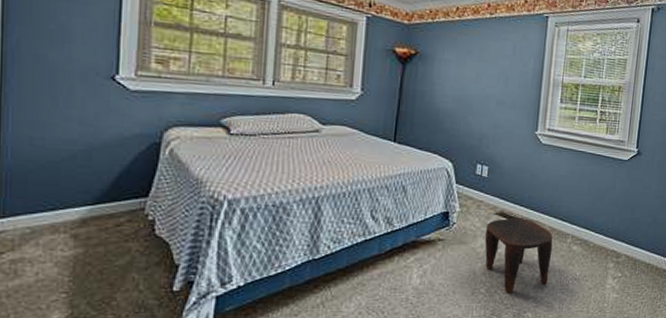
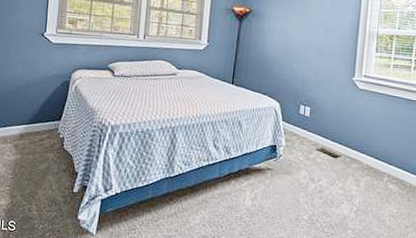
stool: present [484,217,553,294] -> none [307,154,370,223]

